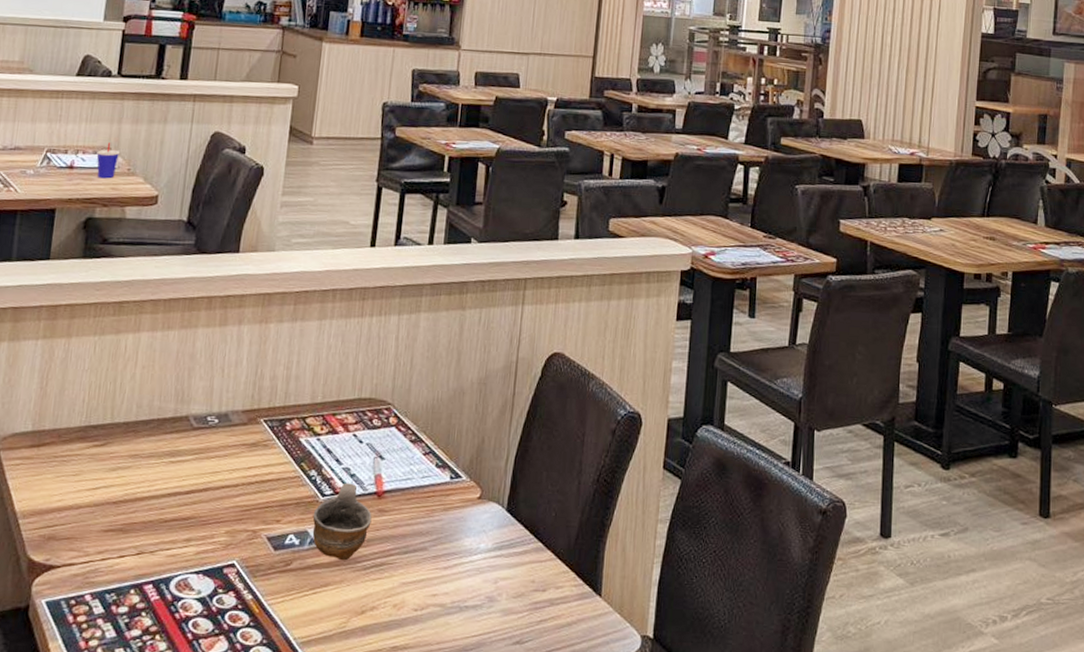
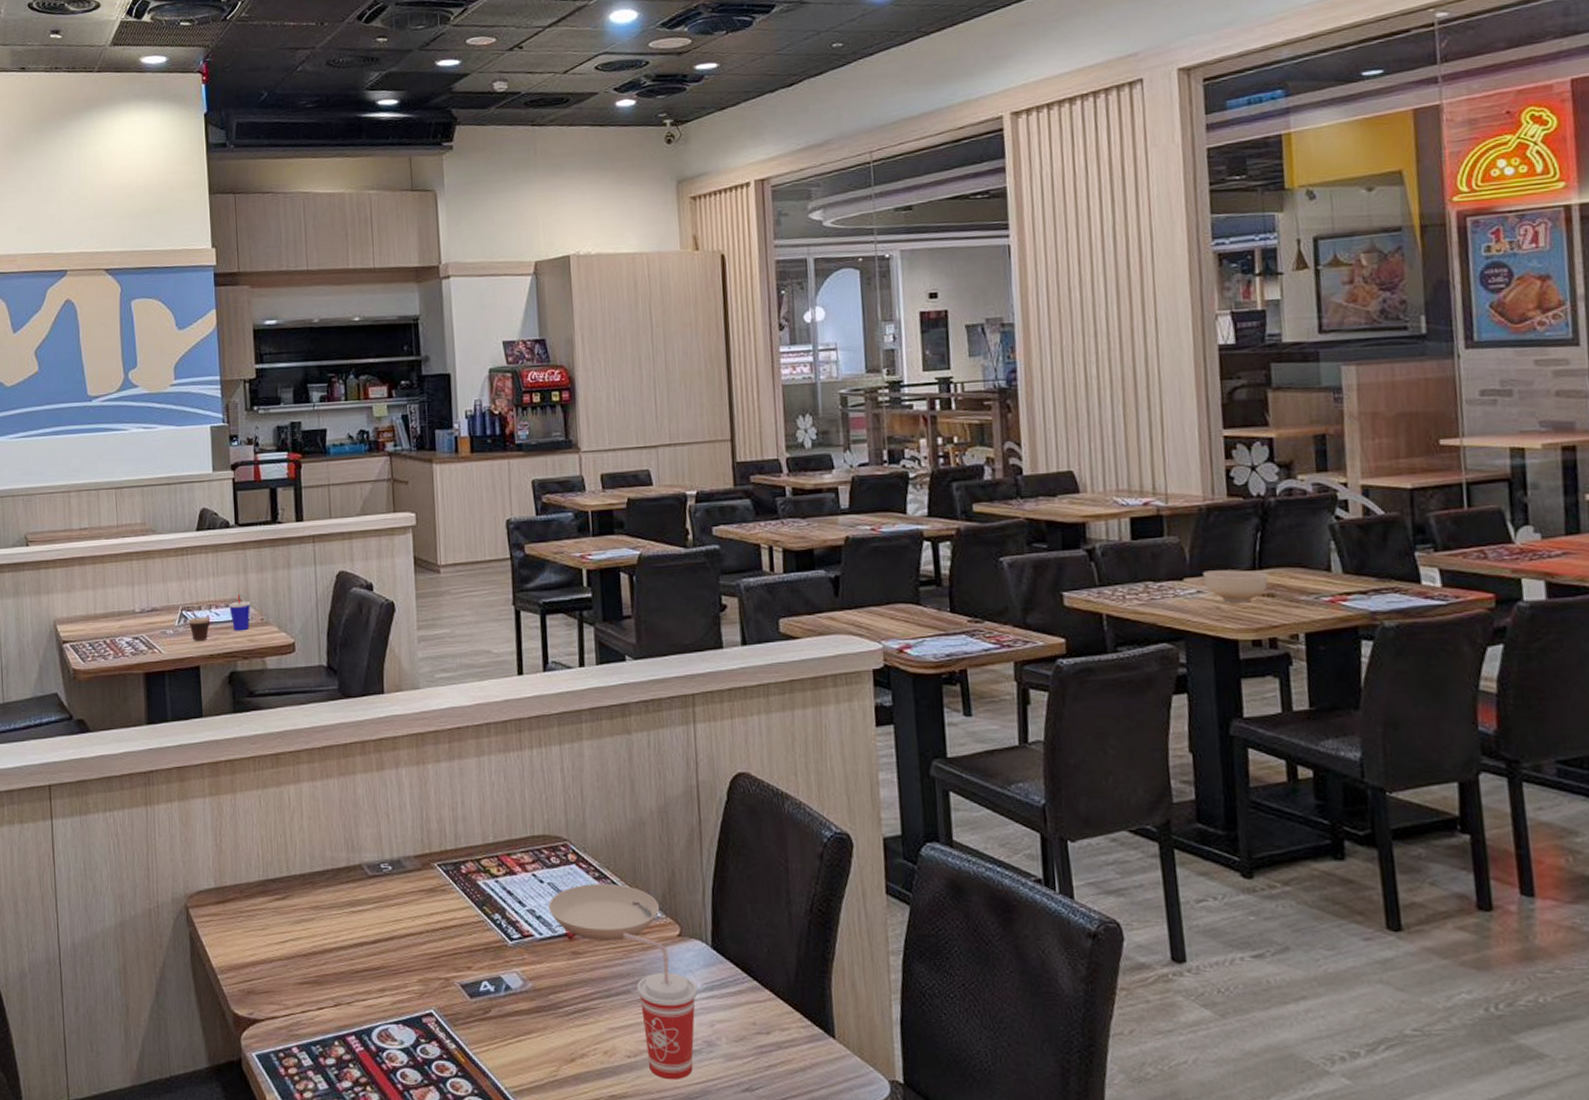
cup: none [51,152,75,184] -> present [188,609,210,641]
cup: present [312,482,372,561] -> none [504,925,567,1007]
saucer: none [363,446,466,500] -> present [548,884,660,940]
beverage cup: none [427,493,488,632] -> present [622,932,698,1079]
bowl: none [945,214,993,243] -> present [1202,570,1269,603]

